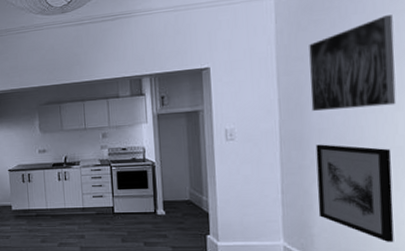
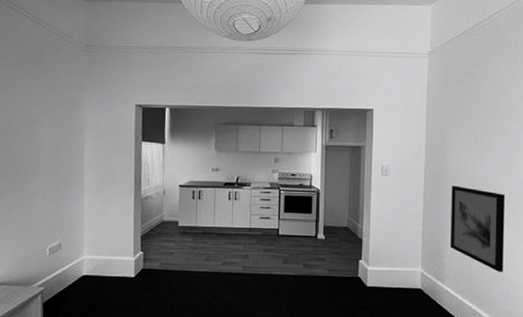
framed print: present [309,15,397,111] -> none [450,85,512,159]

